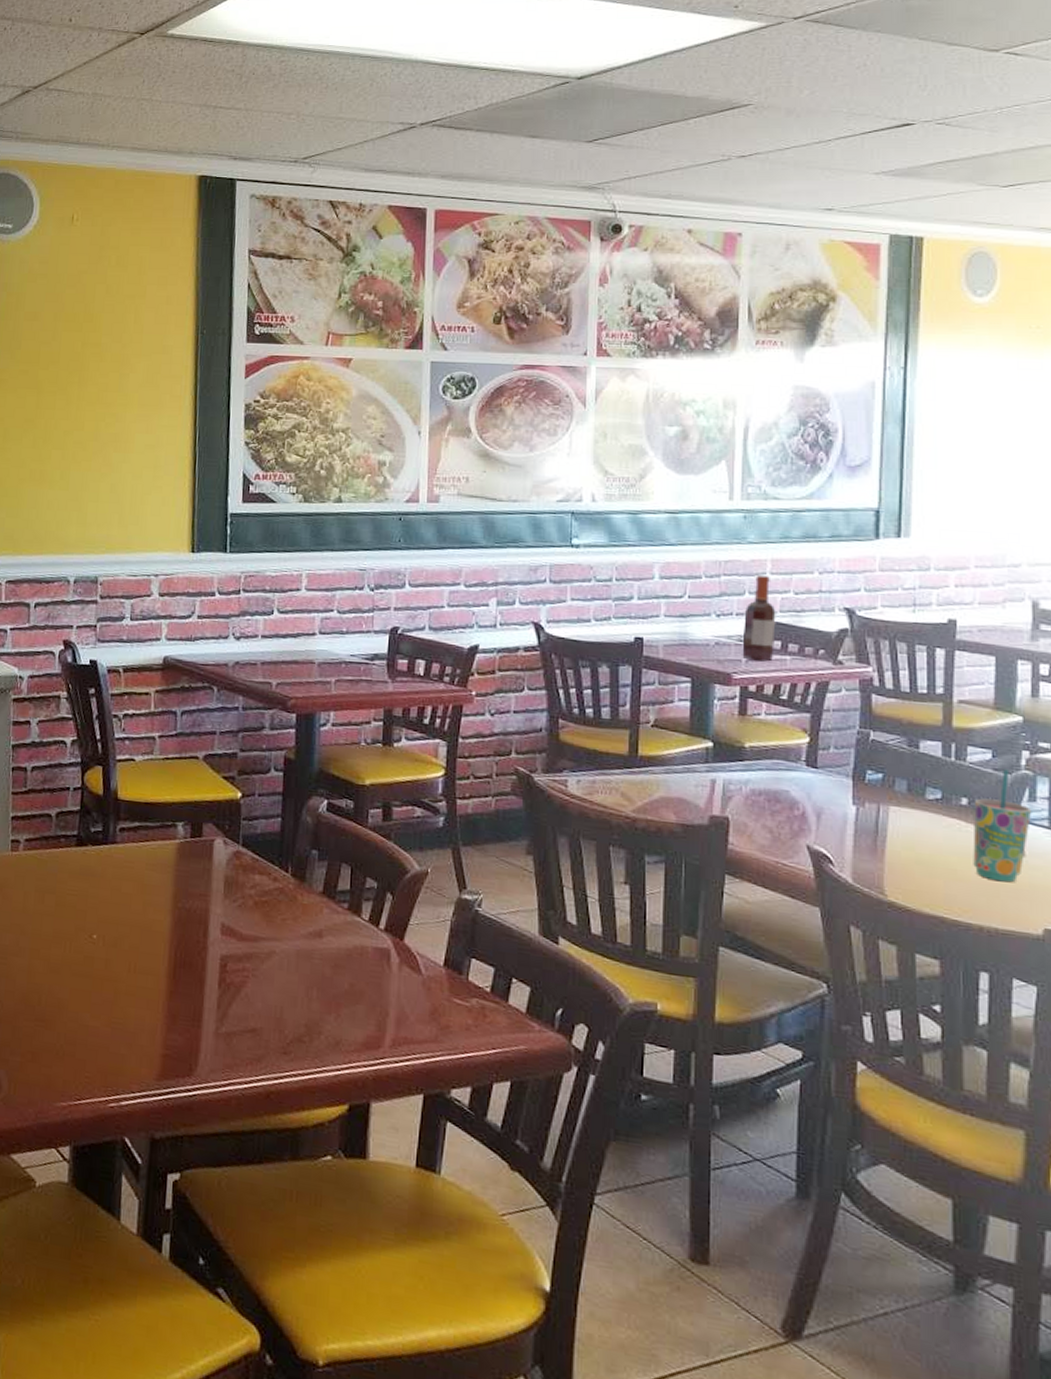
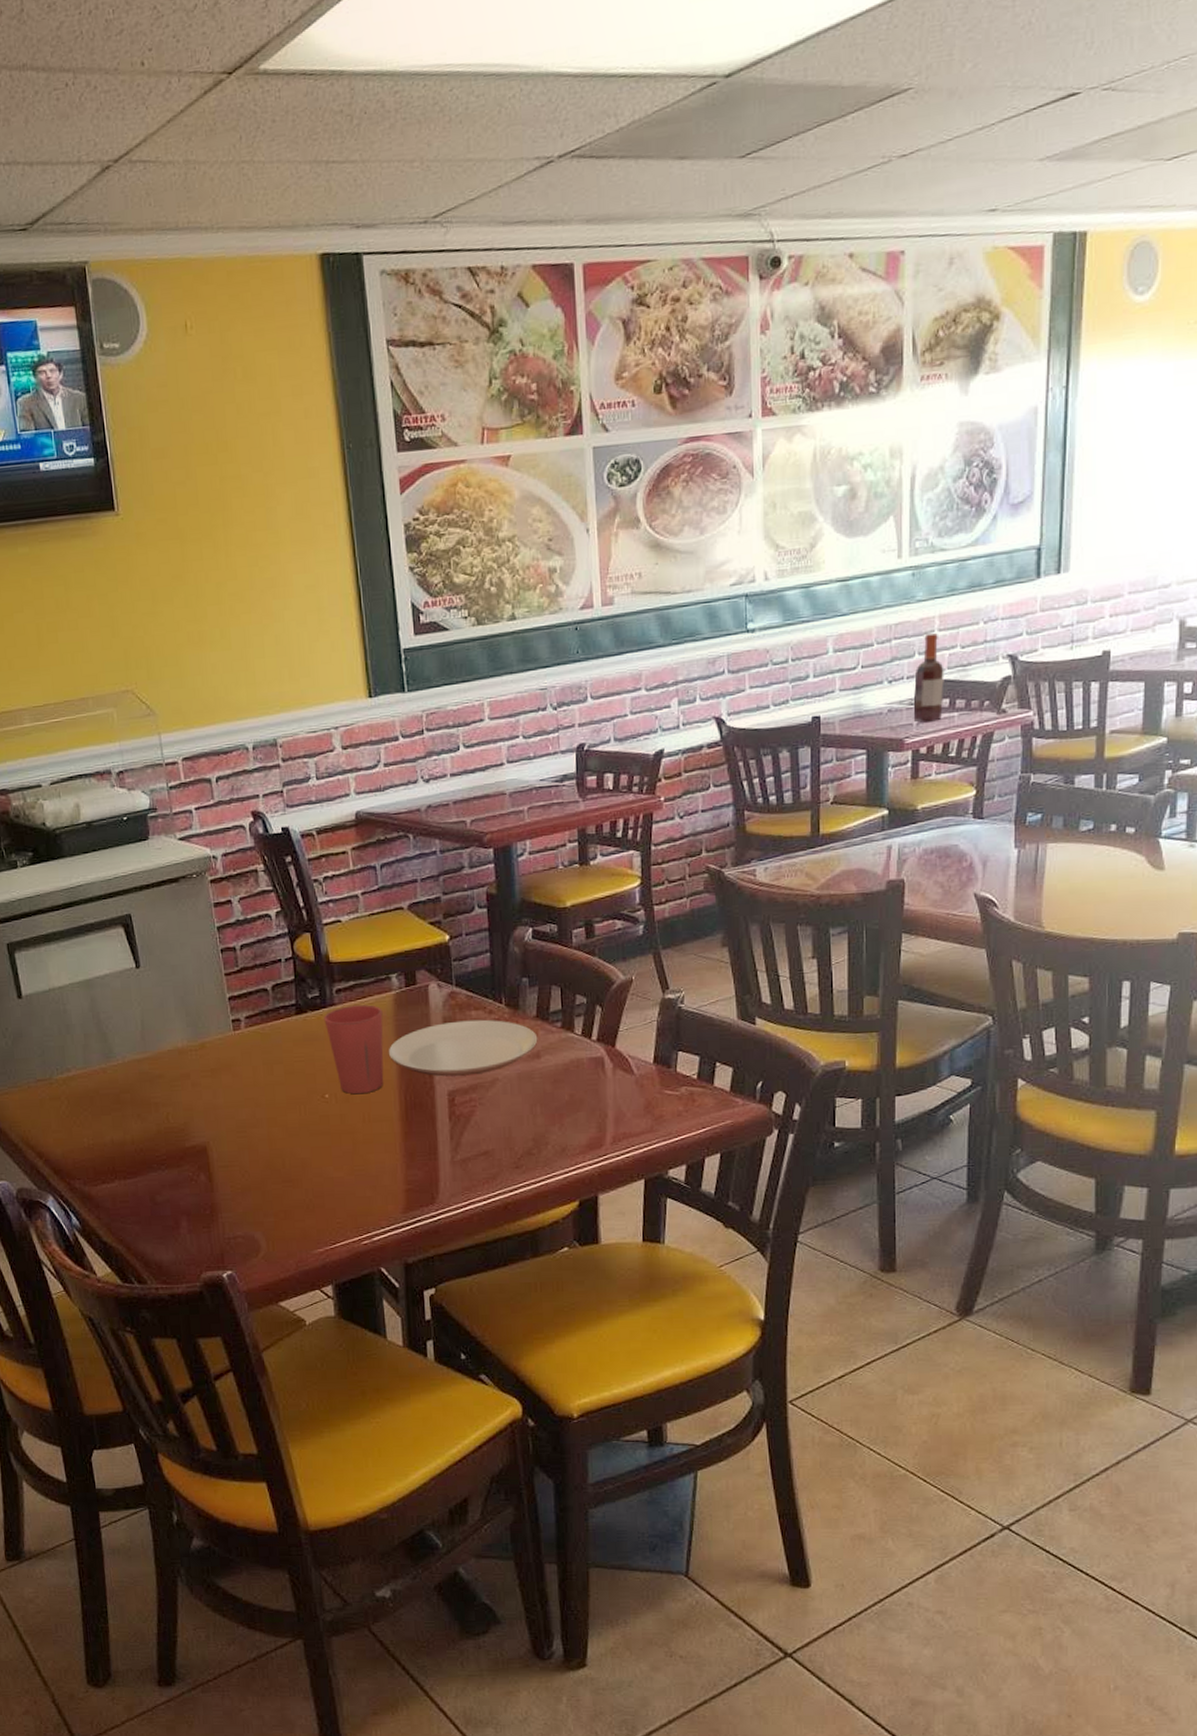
cup: none [103,846,164,942] -> present [324,1004,384,1095]
plate: none [164,882,322,943] -> present [388,1019,538,1077]
cup: present [973,769,1032,883] -> none [1119,791,1172,897]

